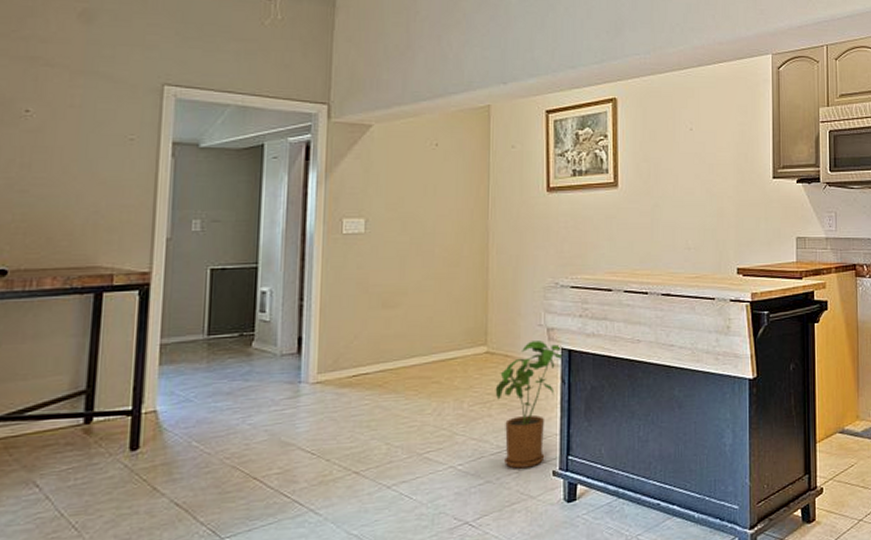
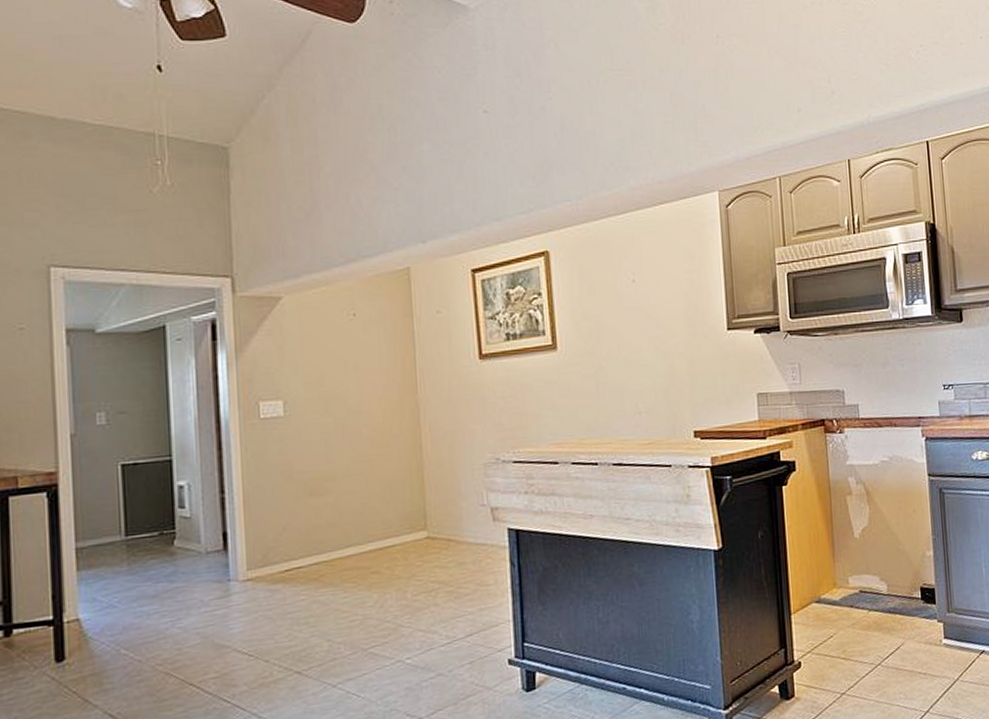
house plant: present [495,340,564,469] -> none [439,521,512,660]

